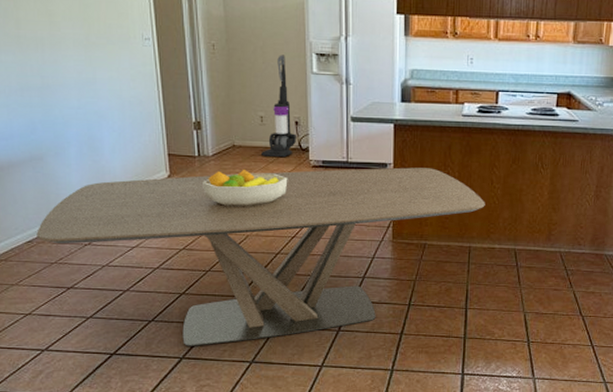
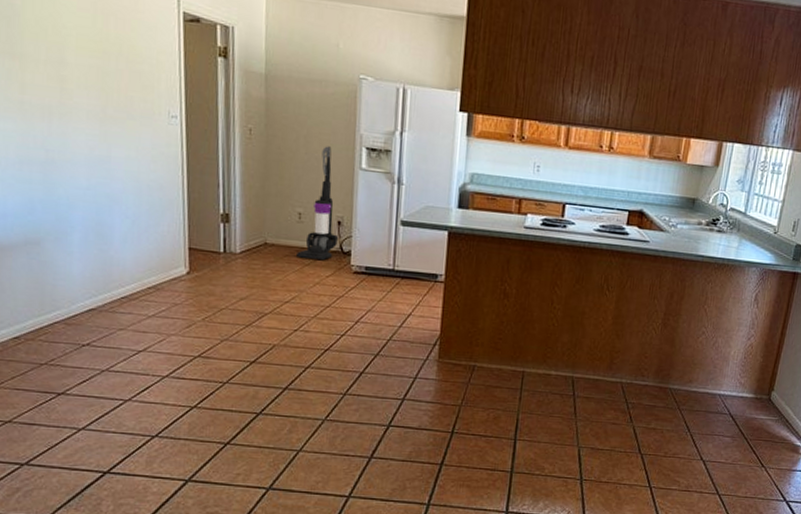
dining table: present [36,167,485,346] -> none [25,274,544,468]
fruit bowl: present [201,169,288,207] -> none [225,270,325,313]

